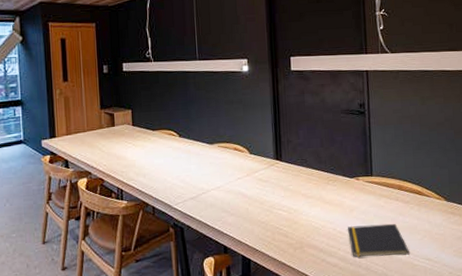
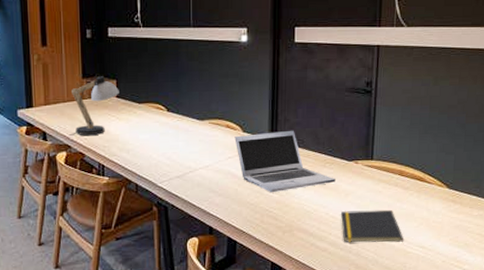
desk lamp: none [88,105,135,163] -> present [68,74,119,136]
laptop: none [242,150,339,211] -> present [234,130,335,193]

